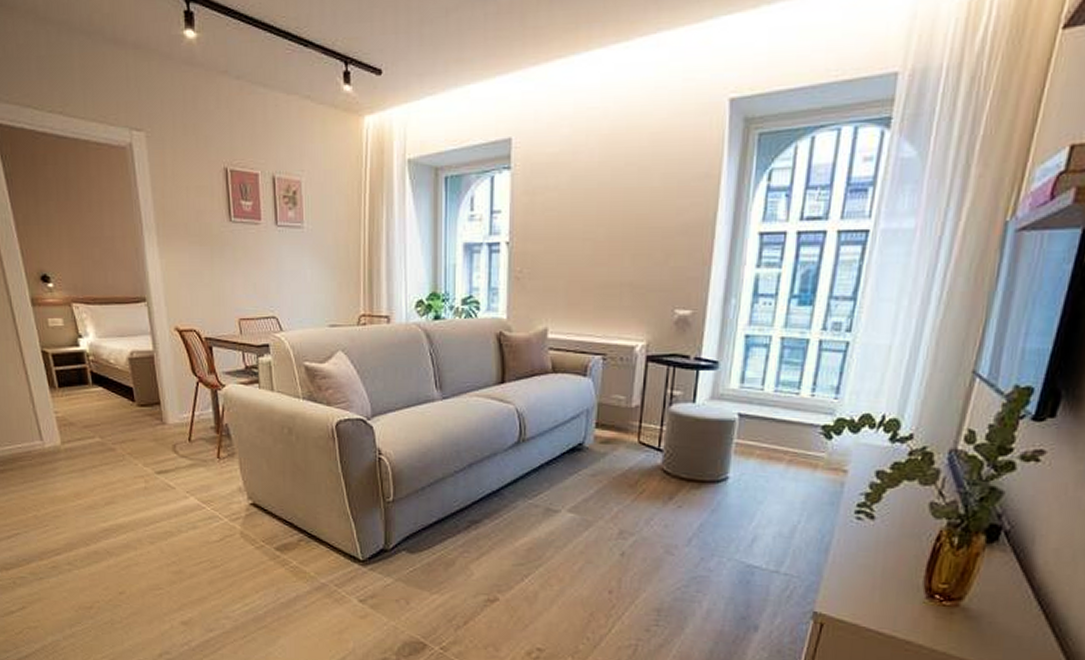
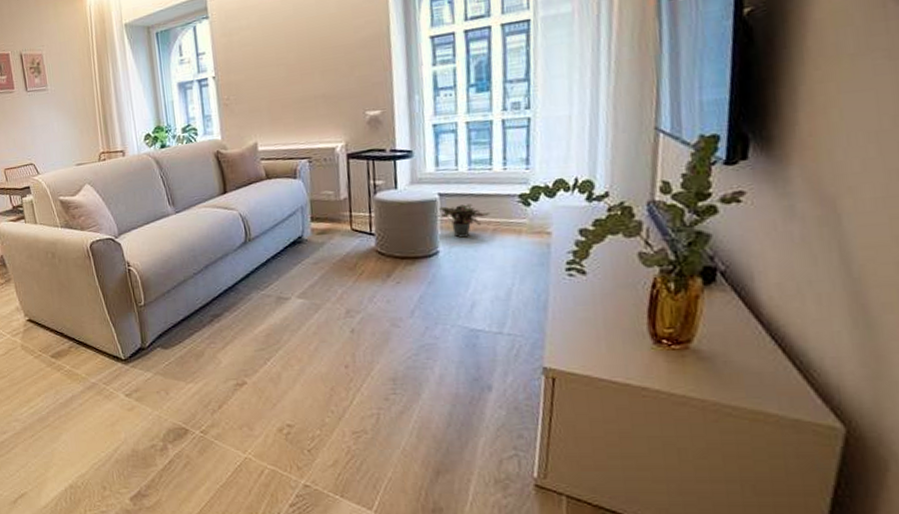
potted plant: none [734,429,790,466] -> present [438,204,491,238]

